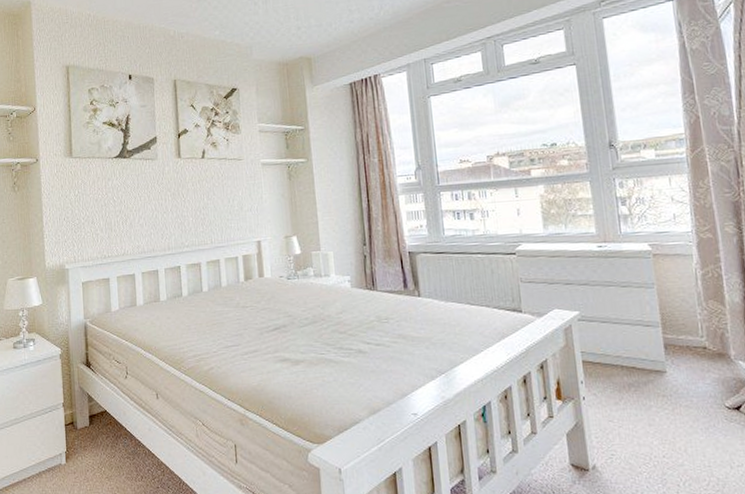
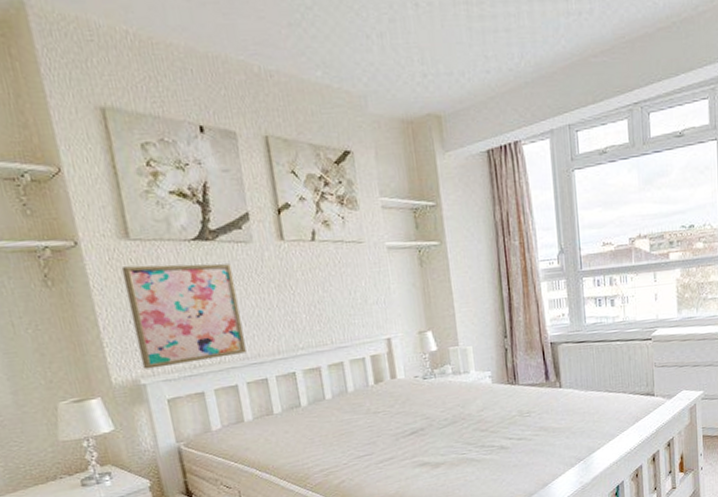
wall art: none [64,176,144,257] -> present [121,263,247,370]

